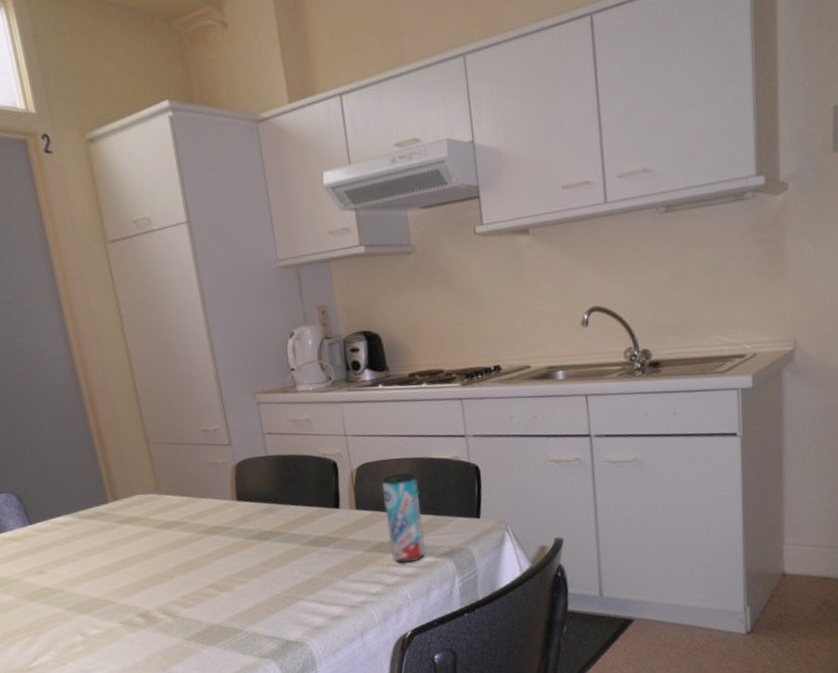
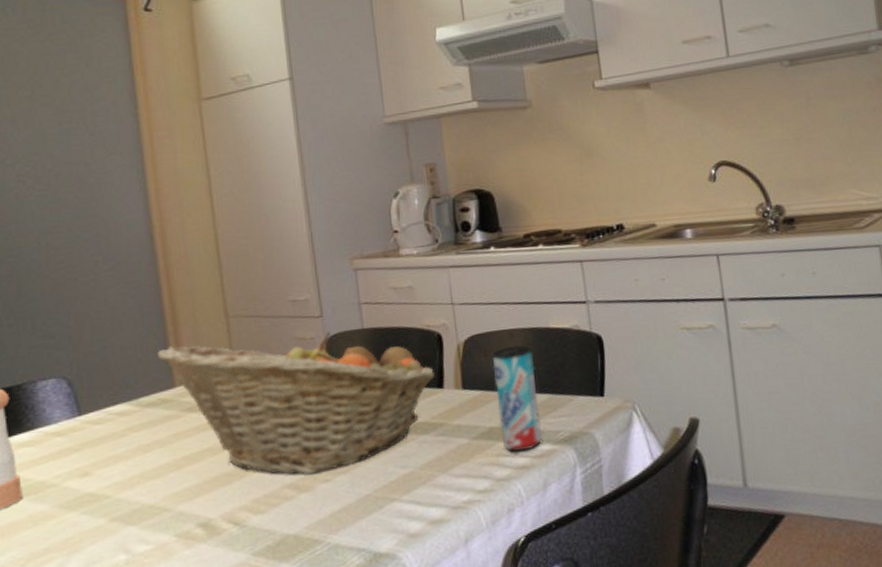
fruit basket: none [89,457,332,577] -> present [156,331,435,475]

